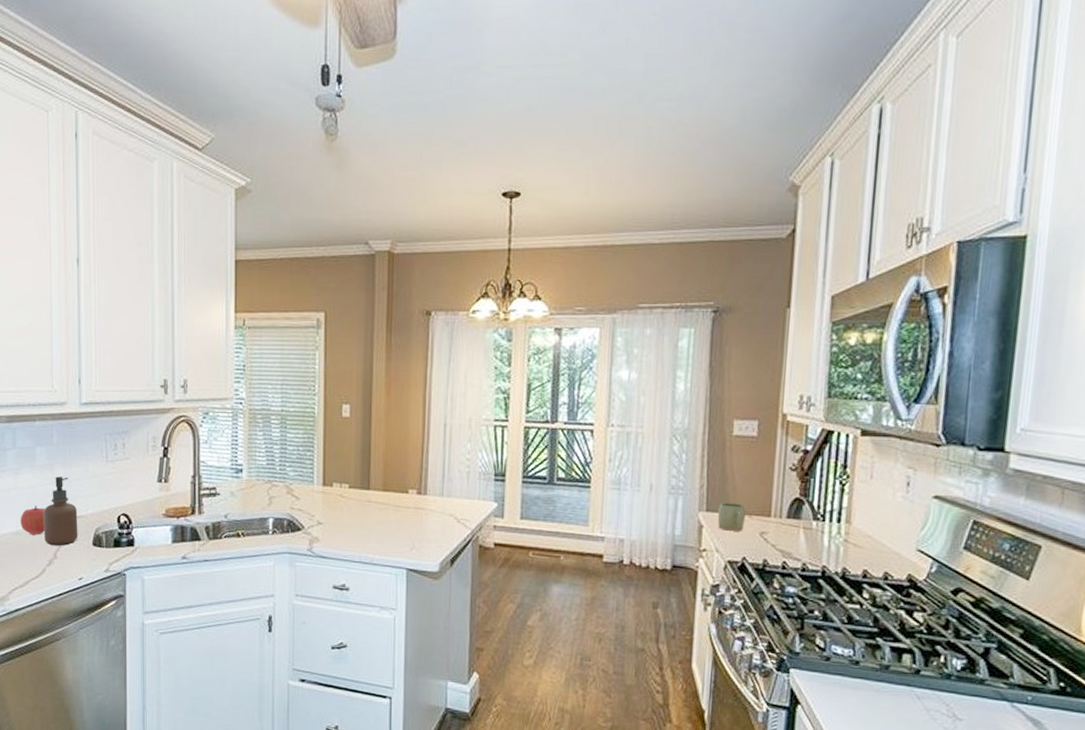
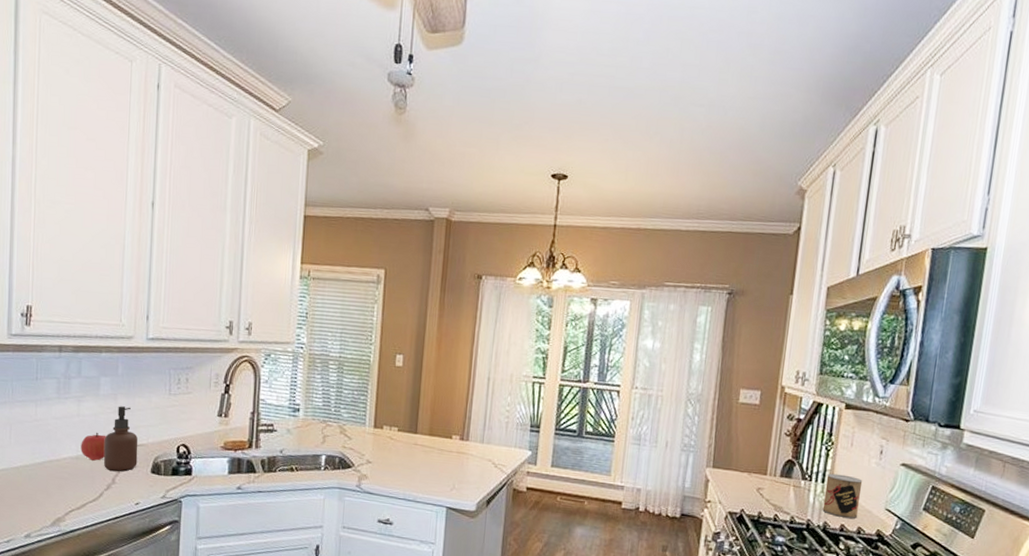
mug: present [717,503,746,531] -> none [721,461,746,487]
tin can: none [840,511,888,562] -> present [822,473,863,519]

